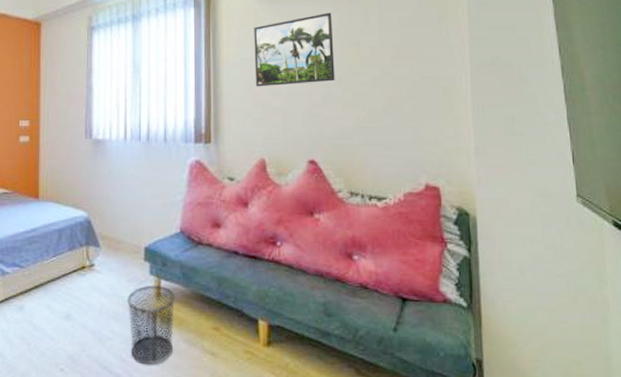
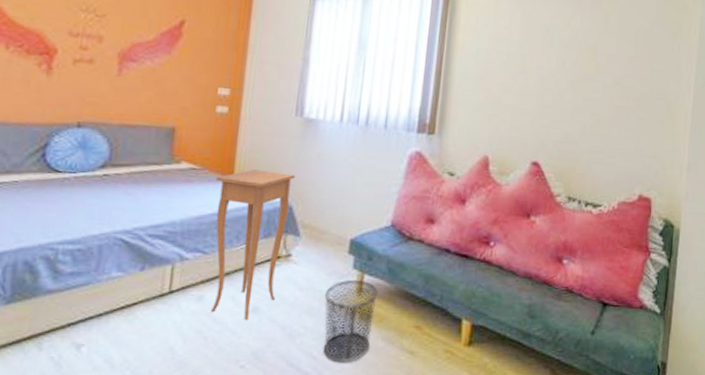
side table: none [24,189,91,326] -> present [211,169,296,320]
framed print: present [254,12,335,87] -> none [488,12,573,84]

